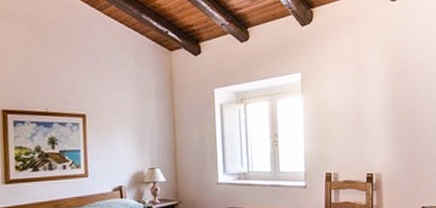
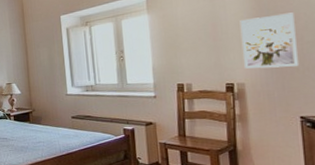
wall art: none [380,106,423,160] -> present [239,12,300,69]

